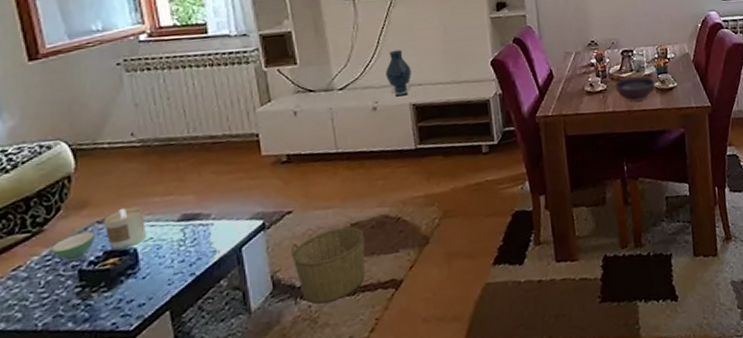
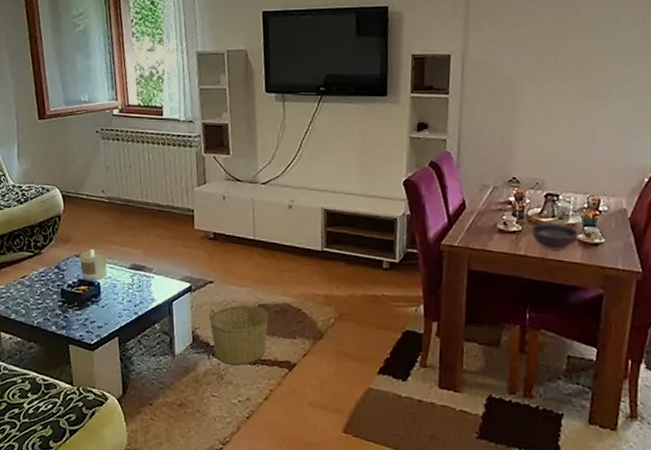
bowl: present [50,231,97,262] -> none [44,261,74,282]
vase: present [385,50,412,97] -> none [304,155,327,200]

